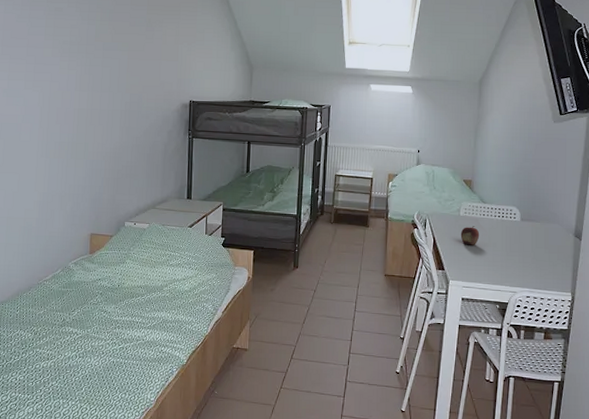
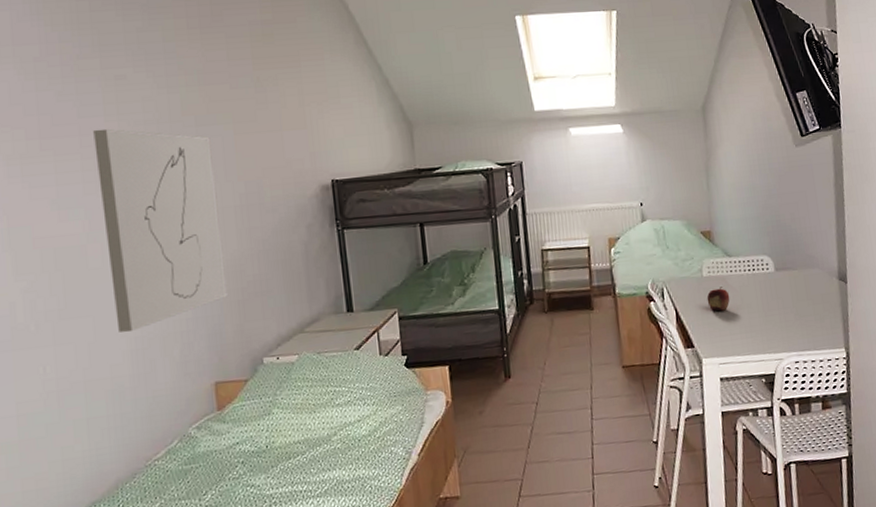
wall art: none [33,44,112,189] -> present [93,128,229,333]

